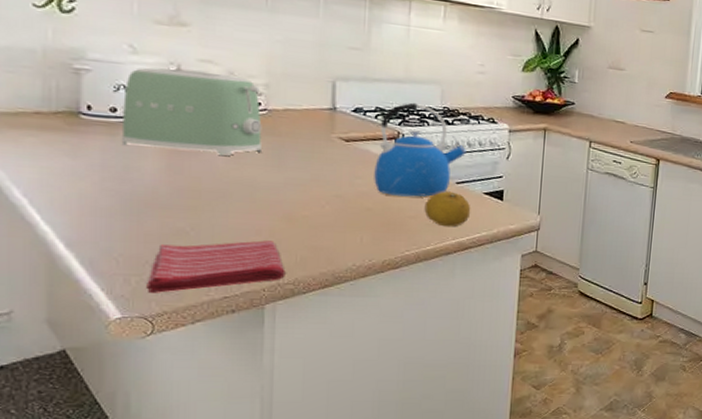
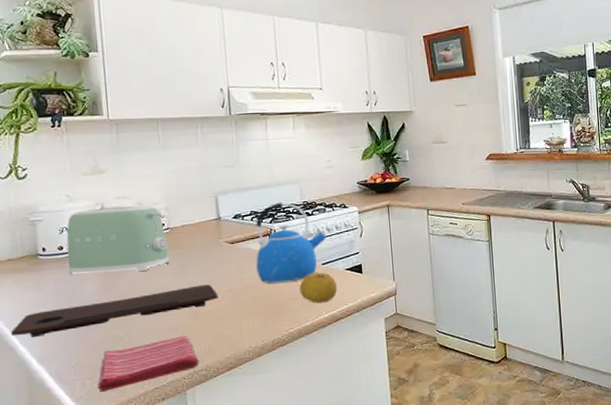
cutting board: none [31,183,321,216] -> present [11,284,218,338]

